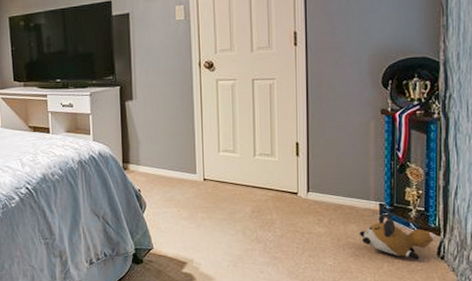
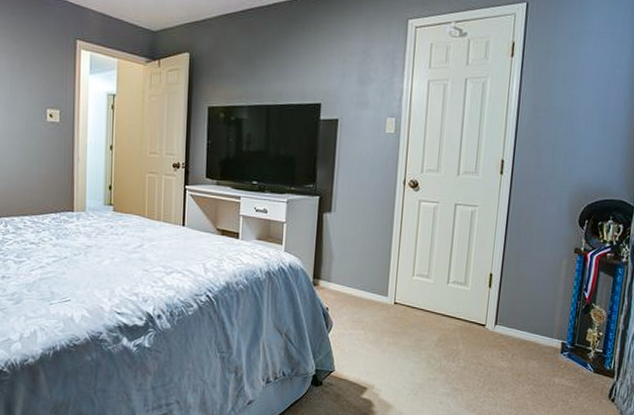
plush toy: present [360,213,437,260] -> none [540,352,611,401]

